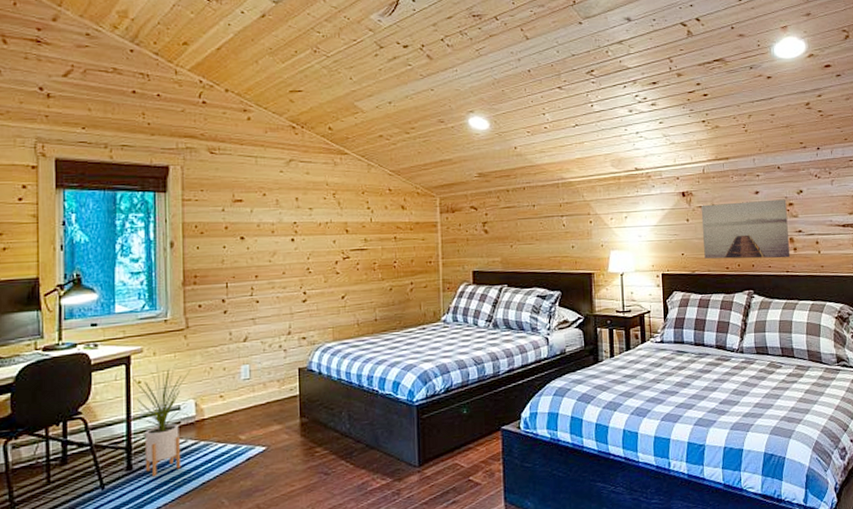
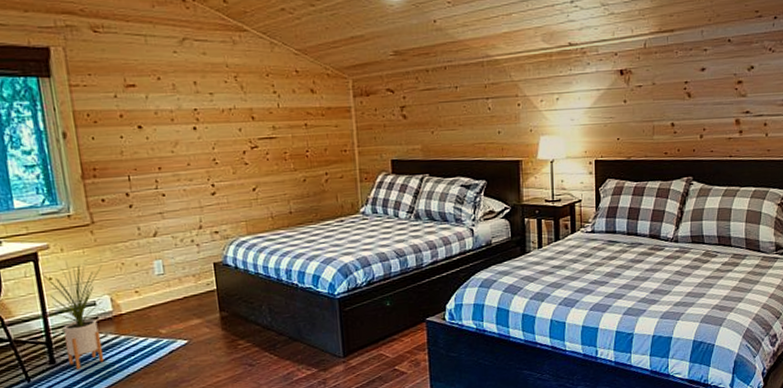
wall art: present [701,199,791,259] -> none [640,76,735,144]

